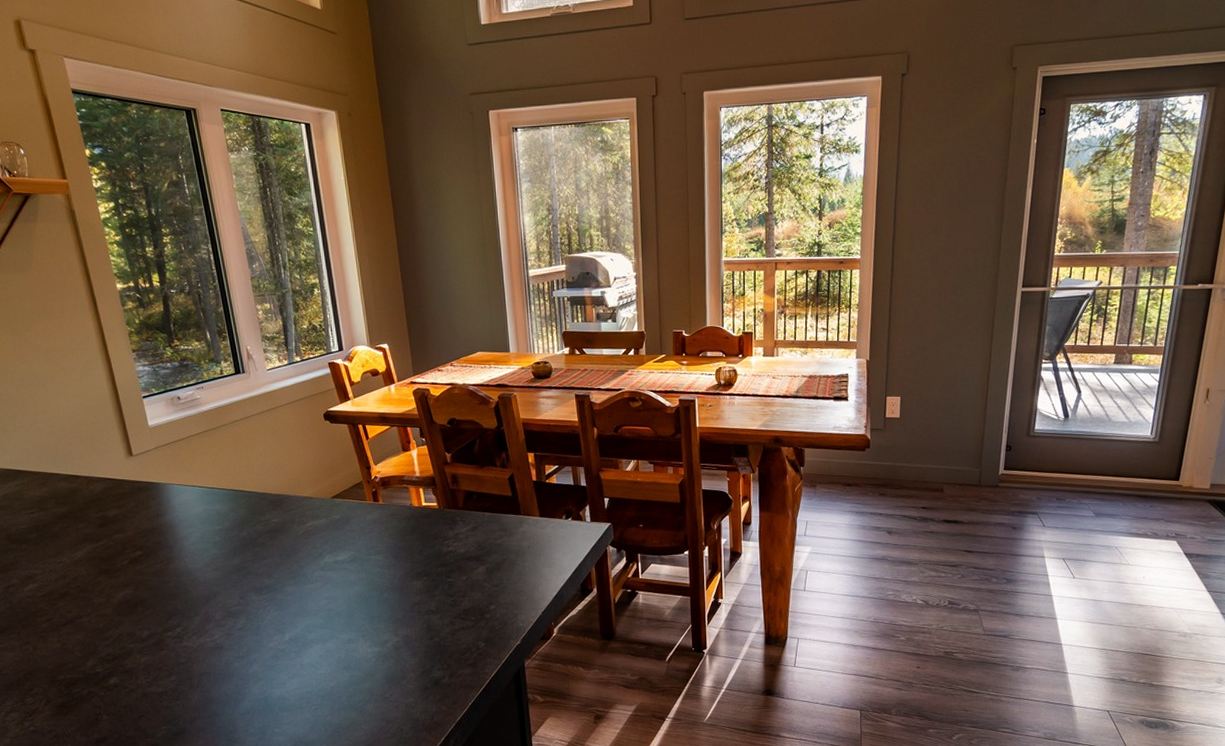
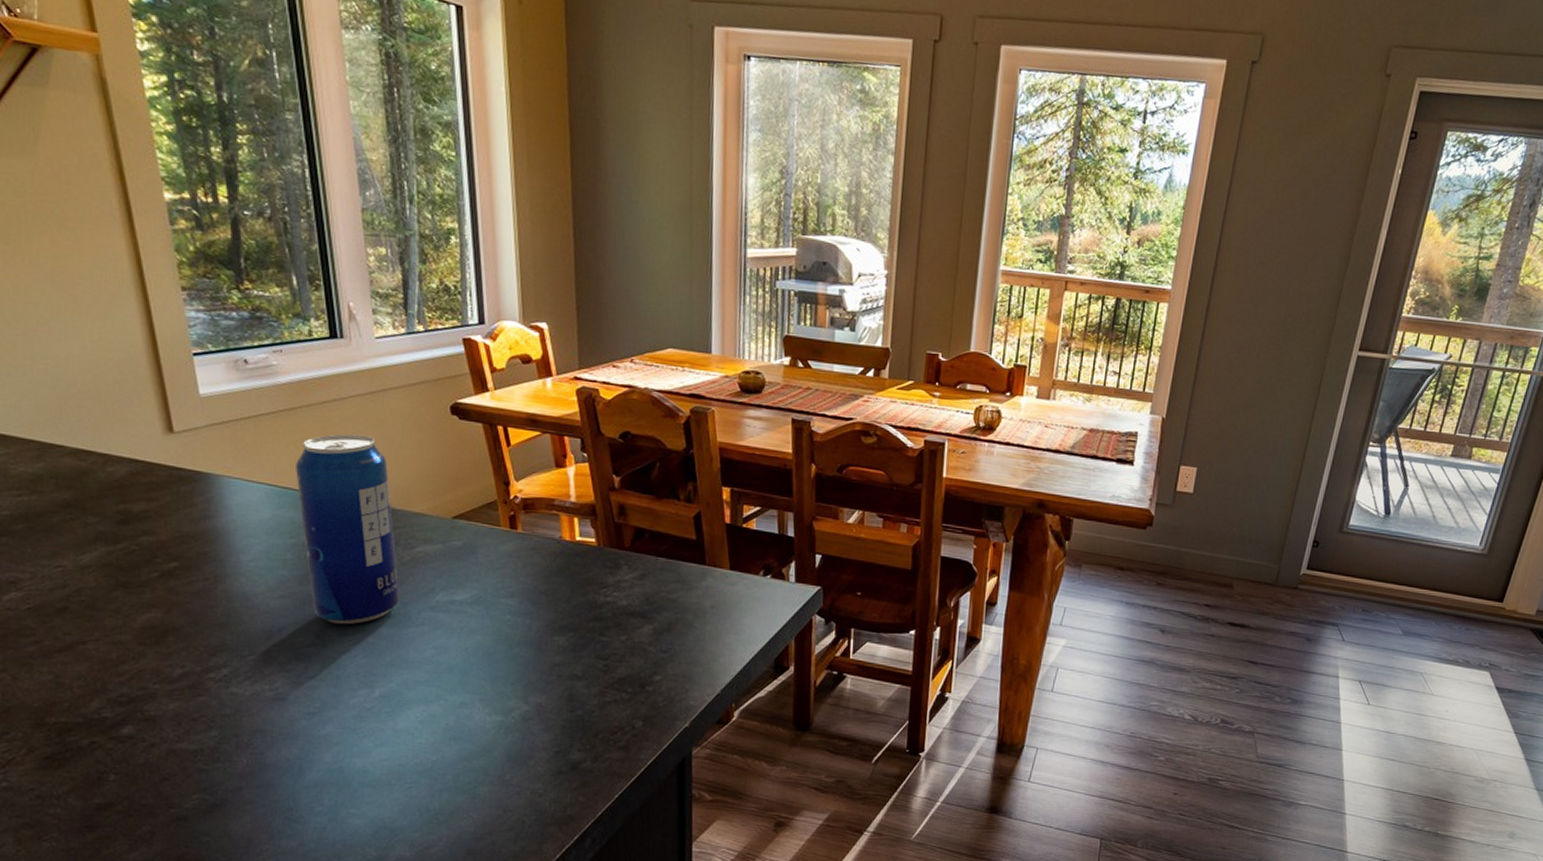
beverage can: none [218,443,298,587] -> present [296,434,400,625]

